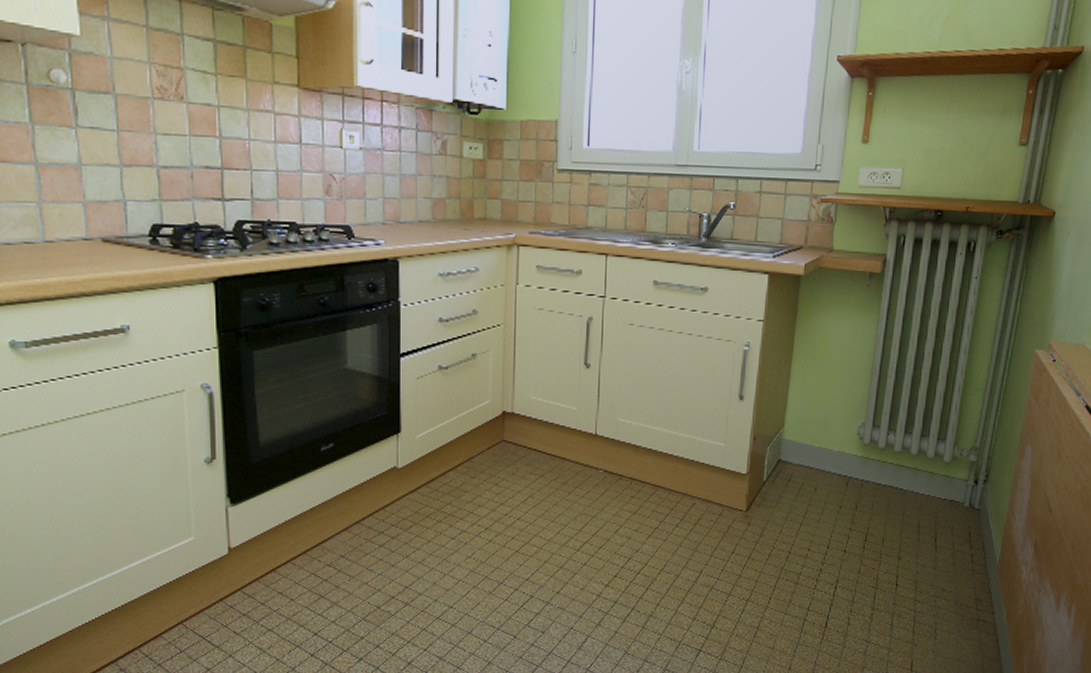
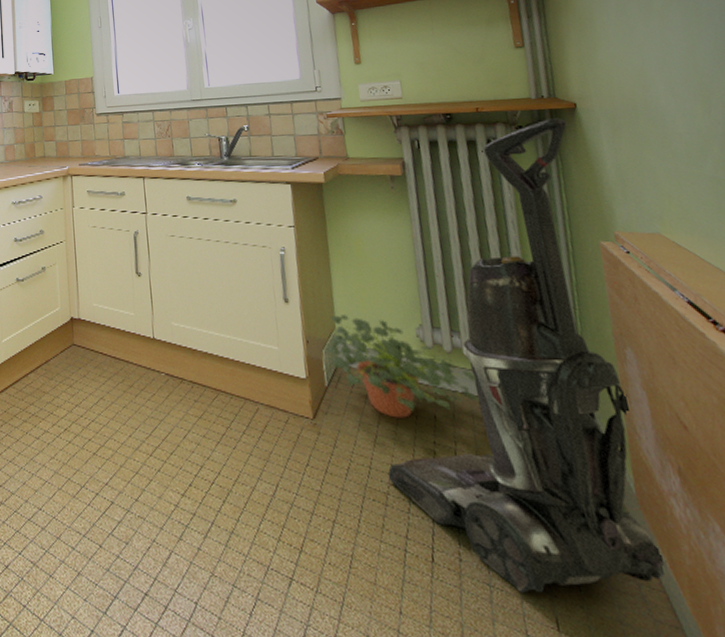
potted plant: none [770,413,900,509] -> present [326,315,479,418]
vacuum cleaner: none [803,225,1043,646] -> present [387,118,667,594]

